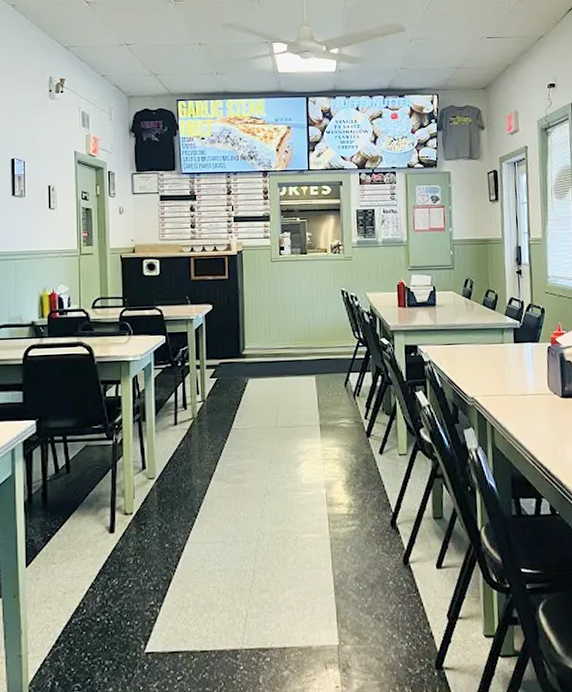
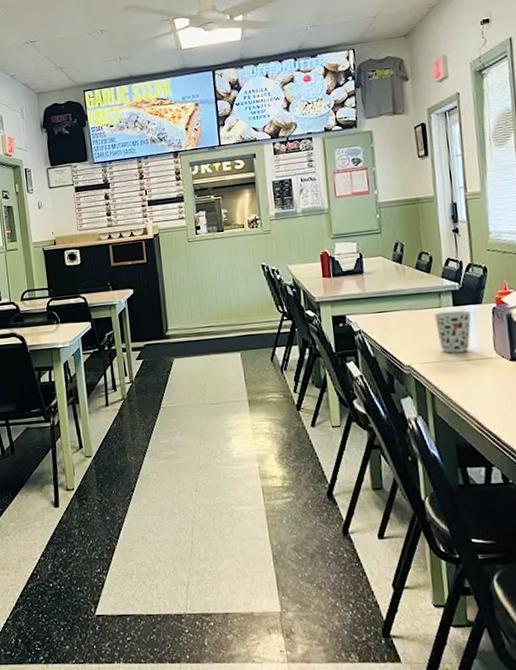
cup: none [496,347,530,388] -> present [433,310,471,353]

